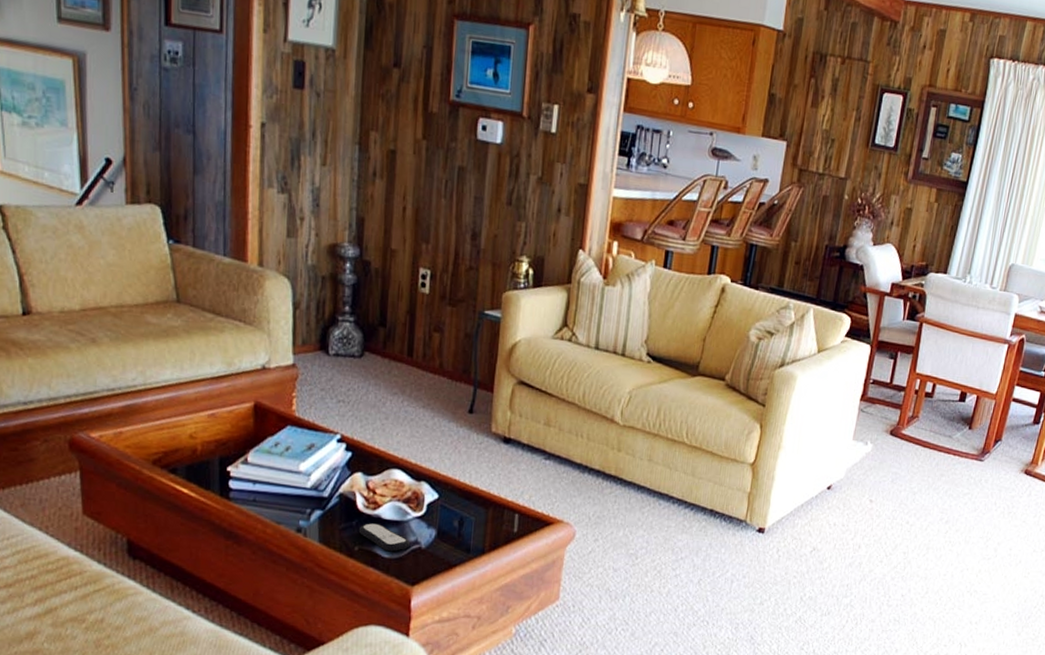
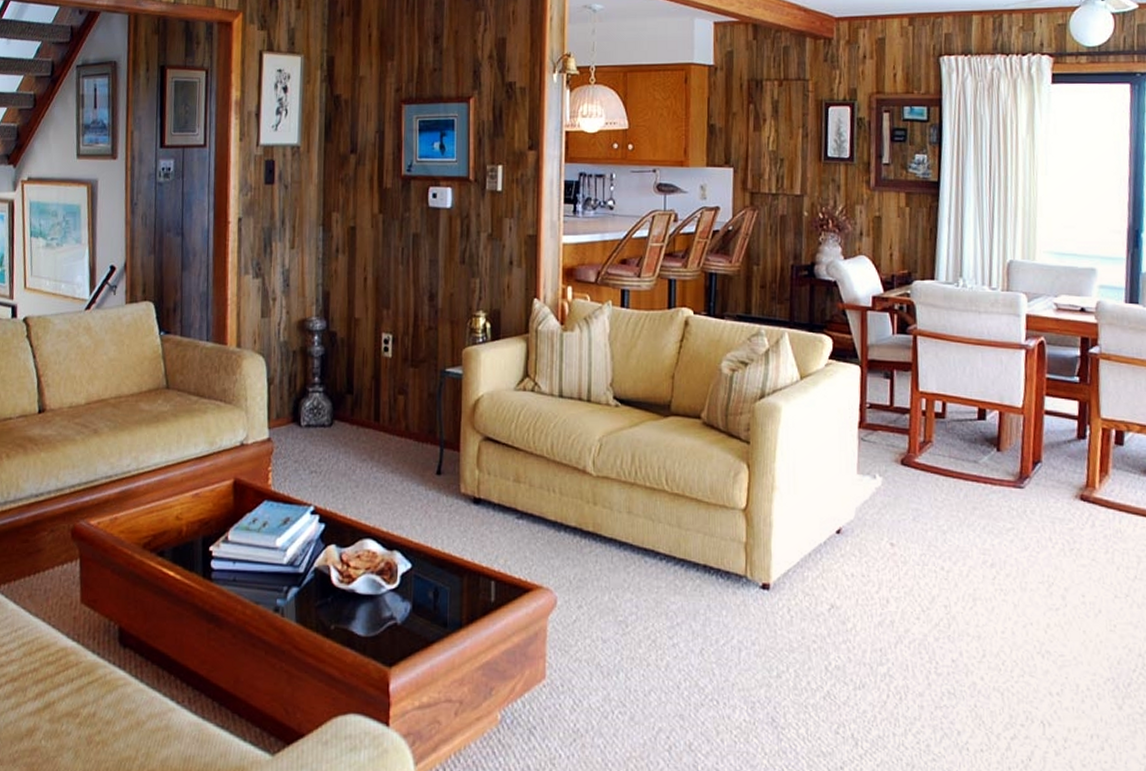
remote control: present [359,523,410,552] -> none [335,599,385,630]

